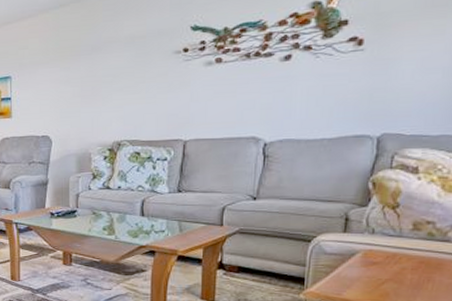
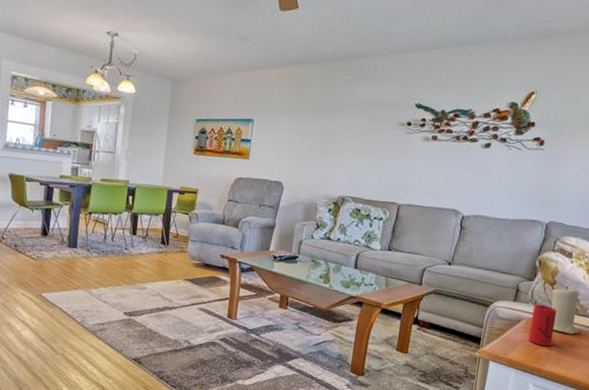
cup: none [368,232,404,281] -> present [528,304,557,347]
candle: none [394,208,438,265] -> present [551,286,580,335]

